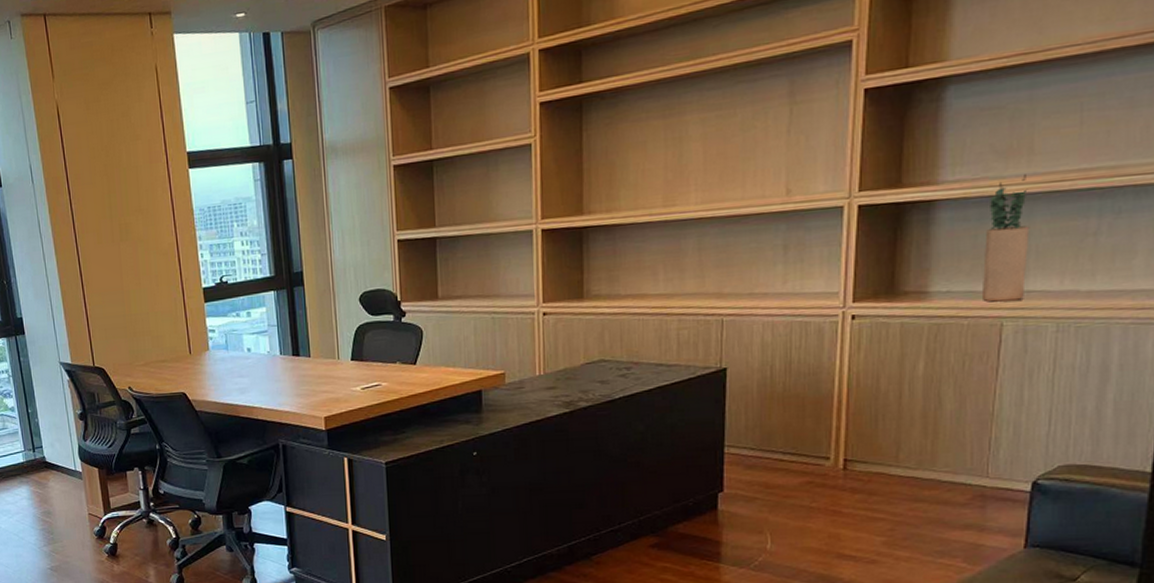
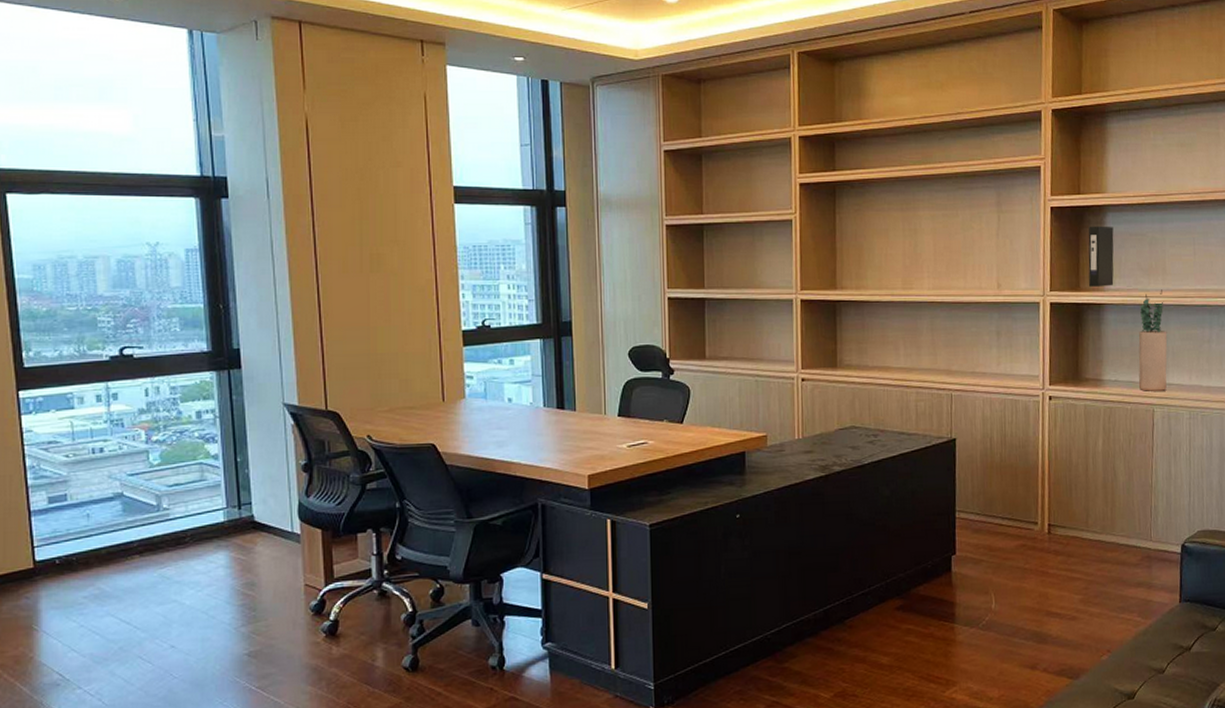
binder: none [916,103,956,181] -> present [1088,226,1114,287]

